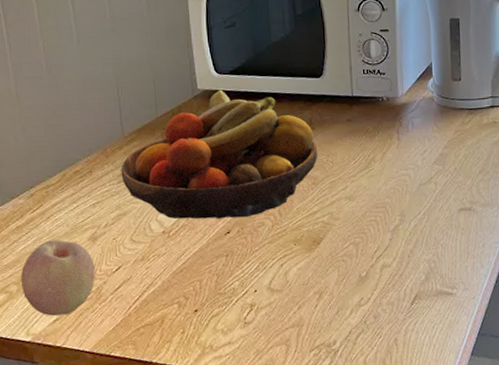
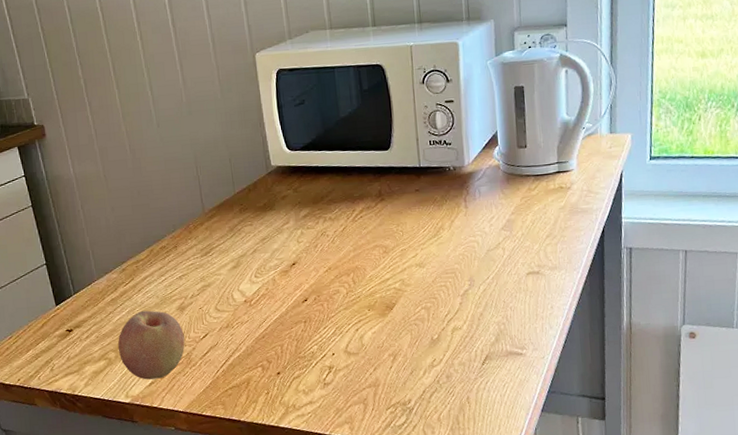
fruit bowl: present [121,90,318,219] -> none [203,165,389,289]

